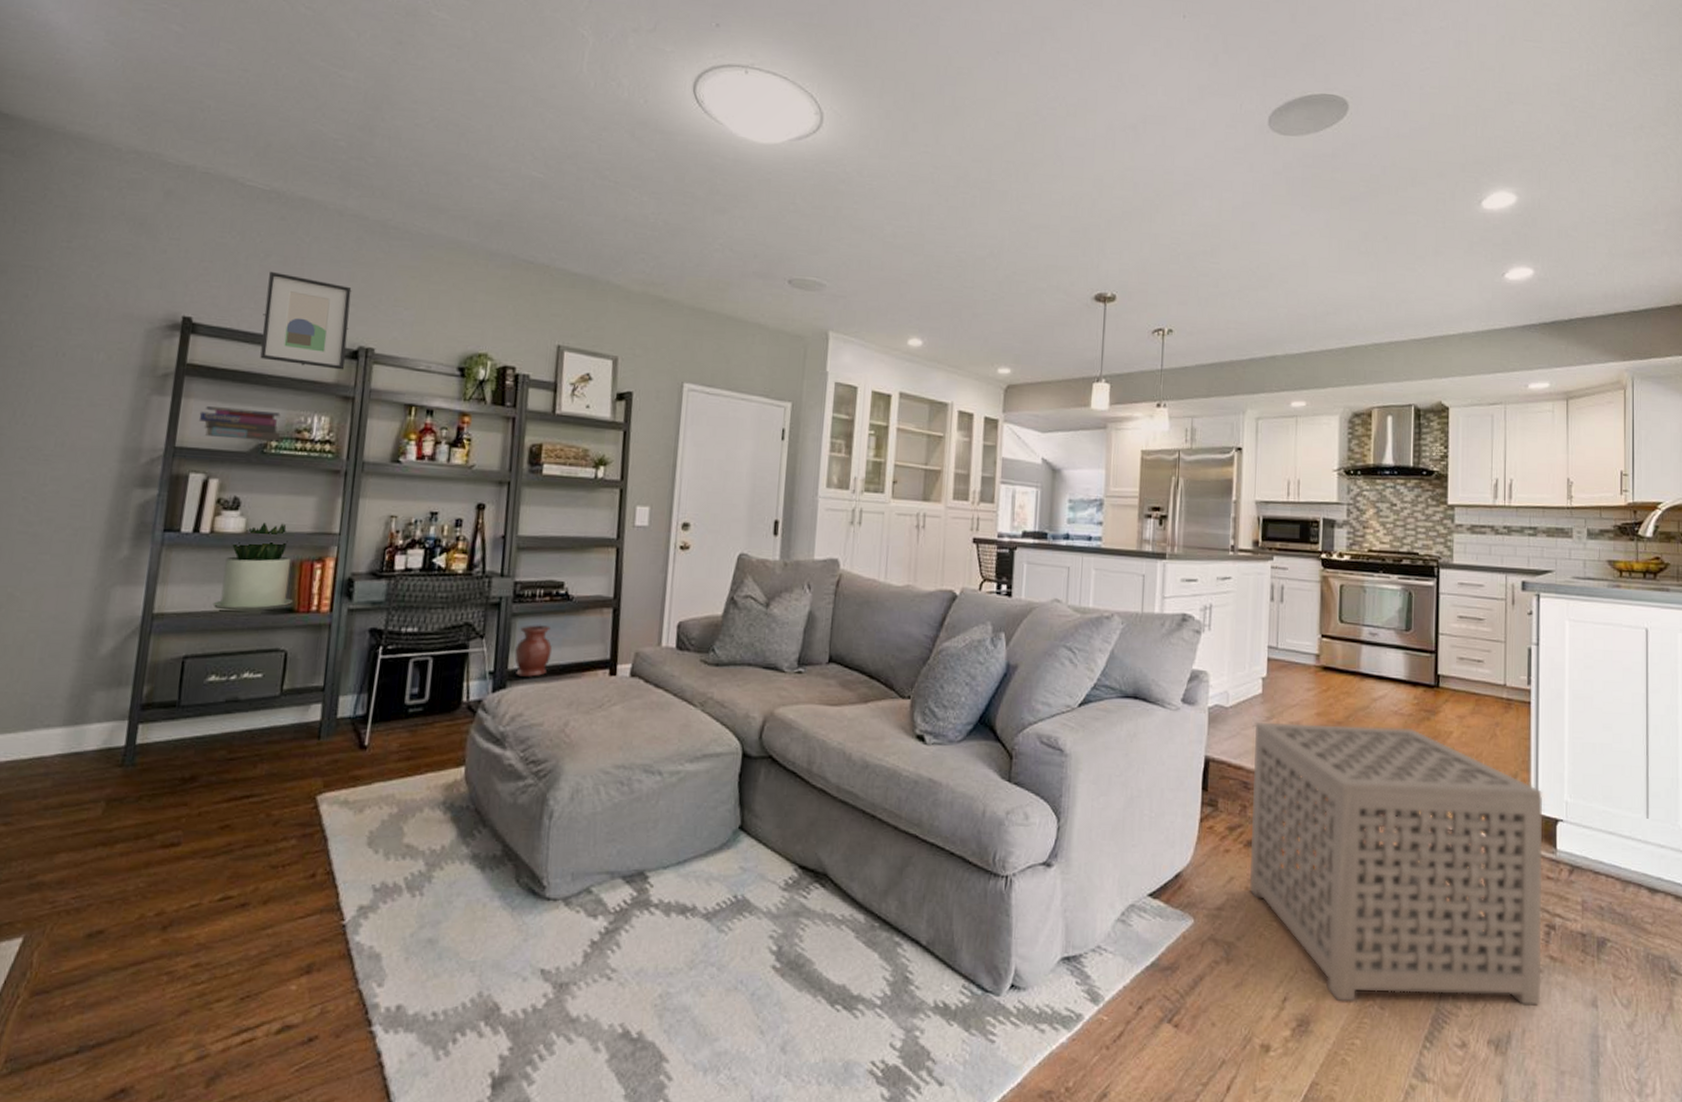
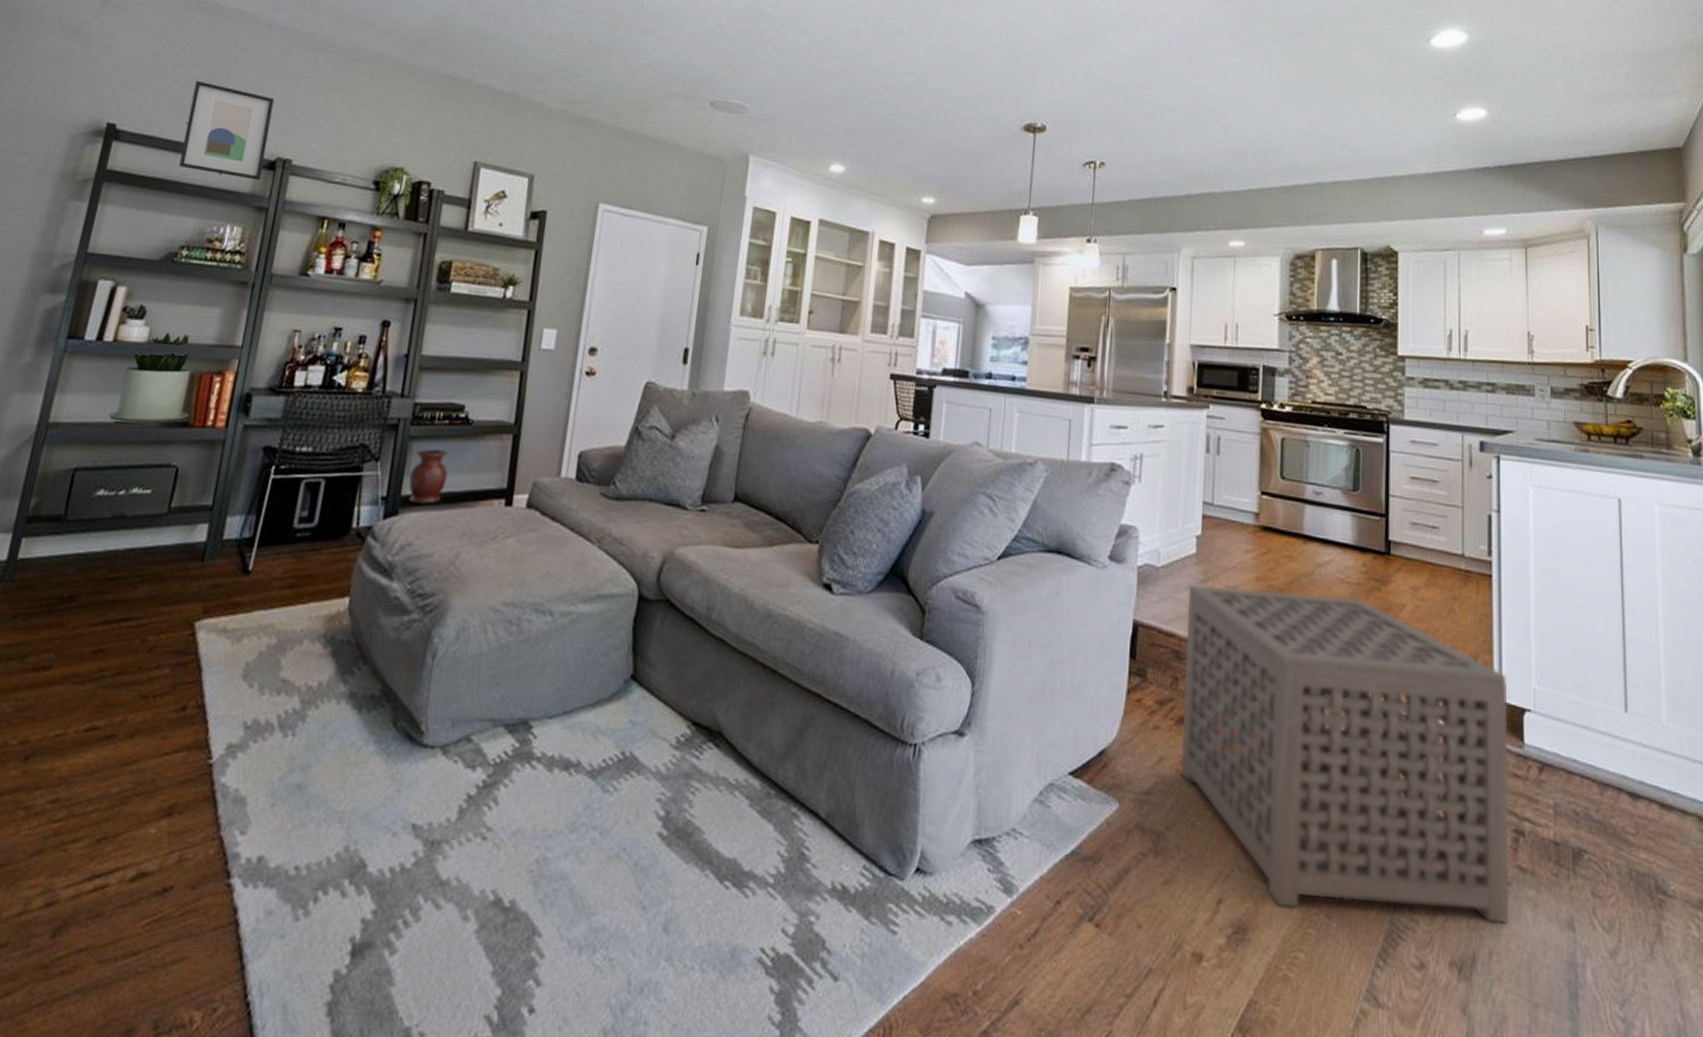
books: present [198,406,281,442] -> none [112,213,194,251]

